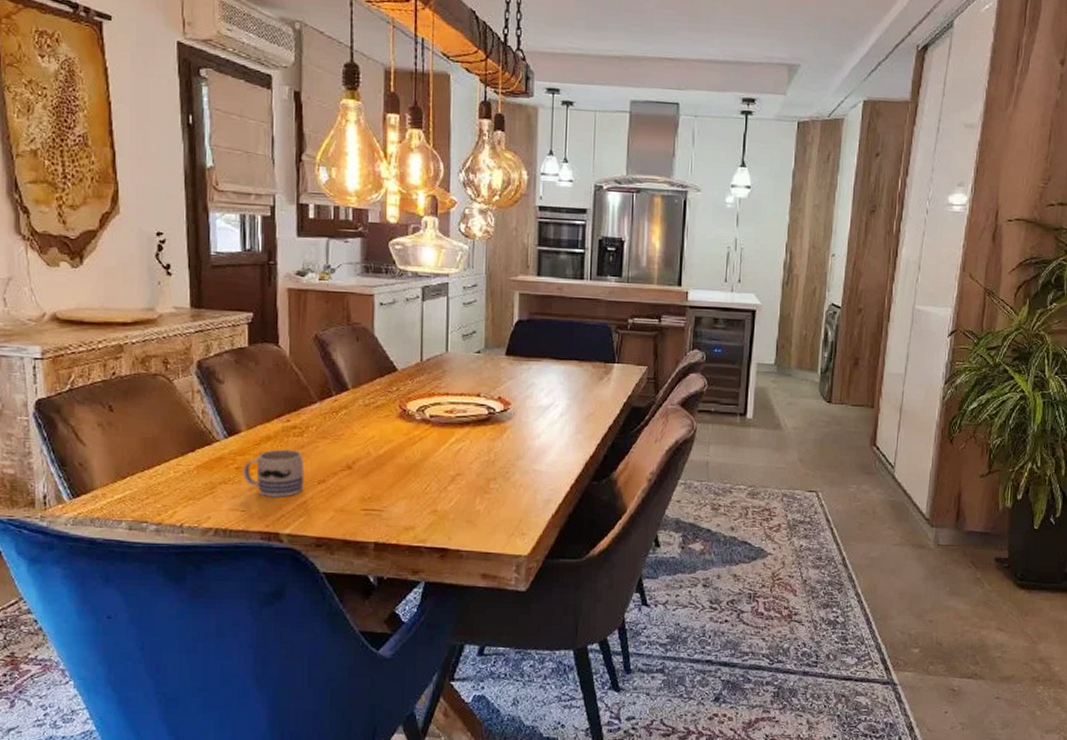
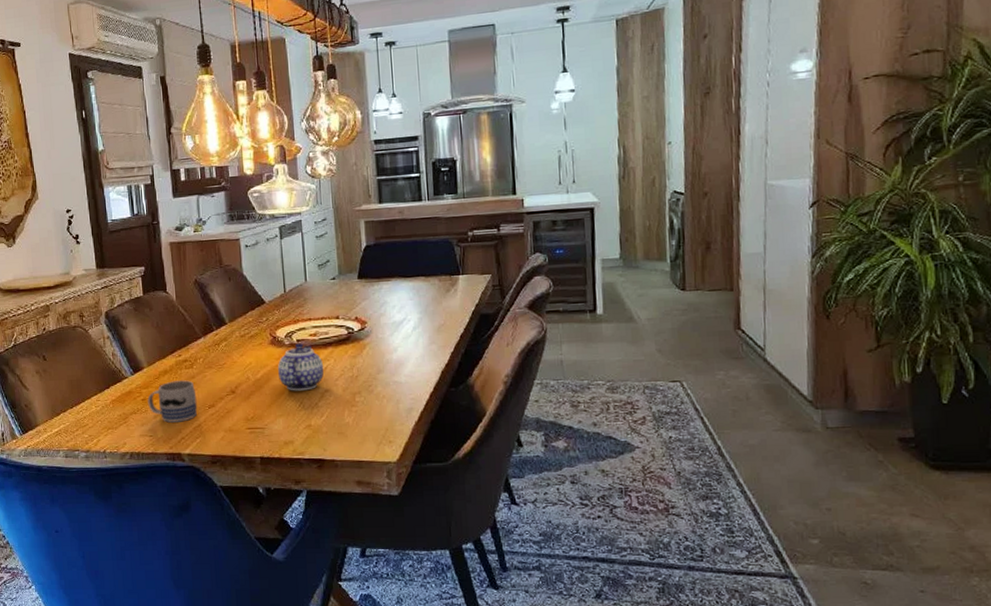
teapot: none [405,419,458,472] -> present [278,343,324,391]

